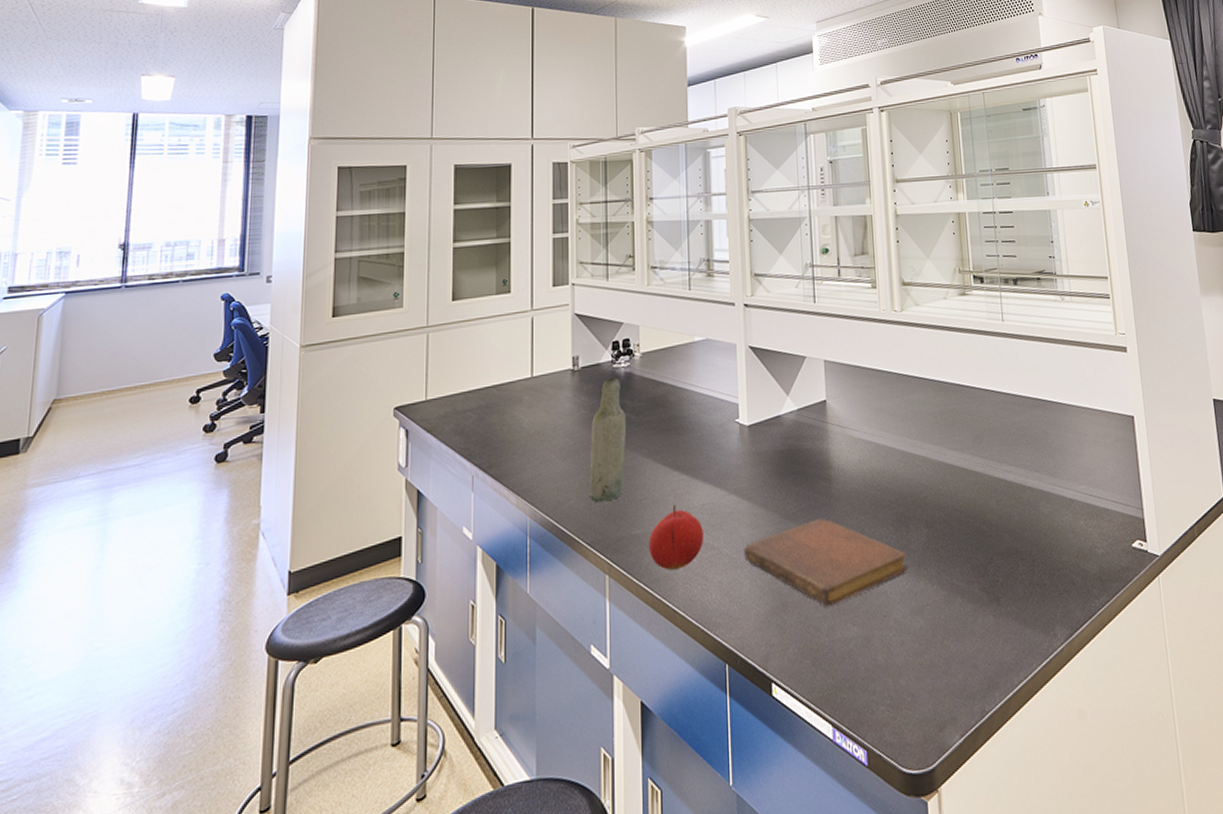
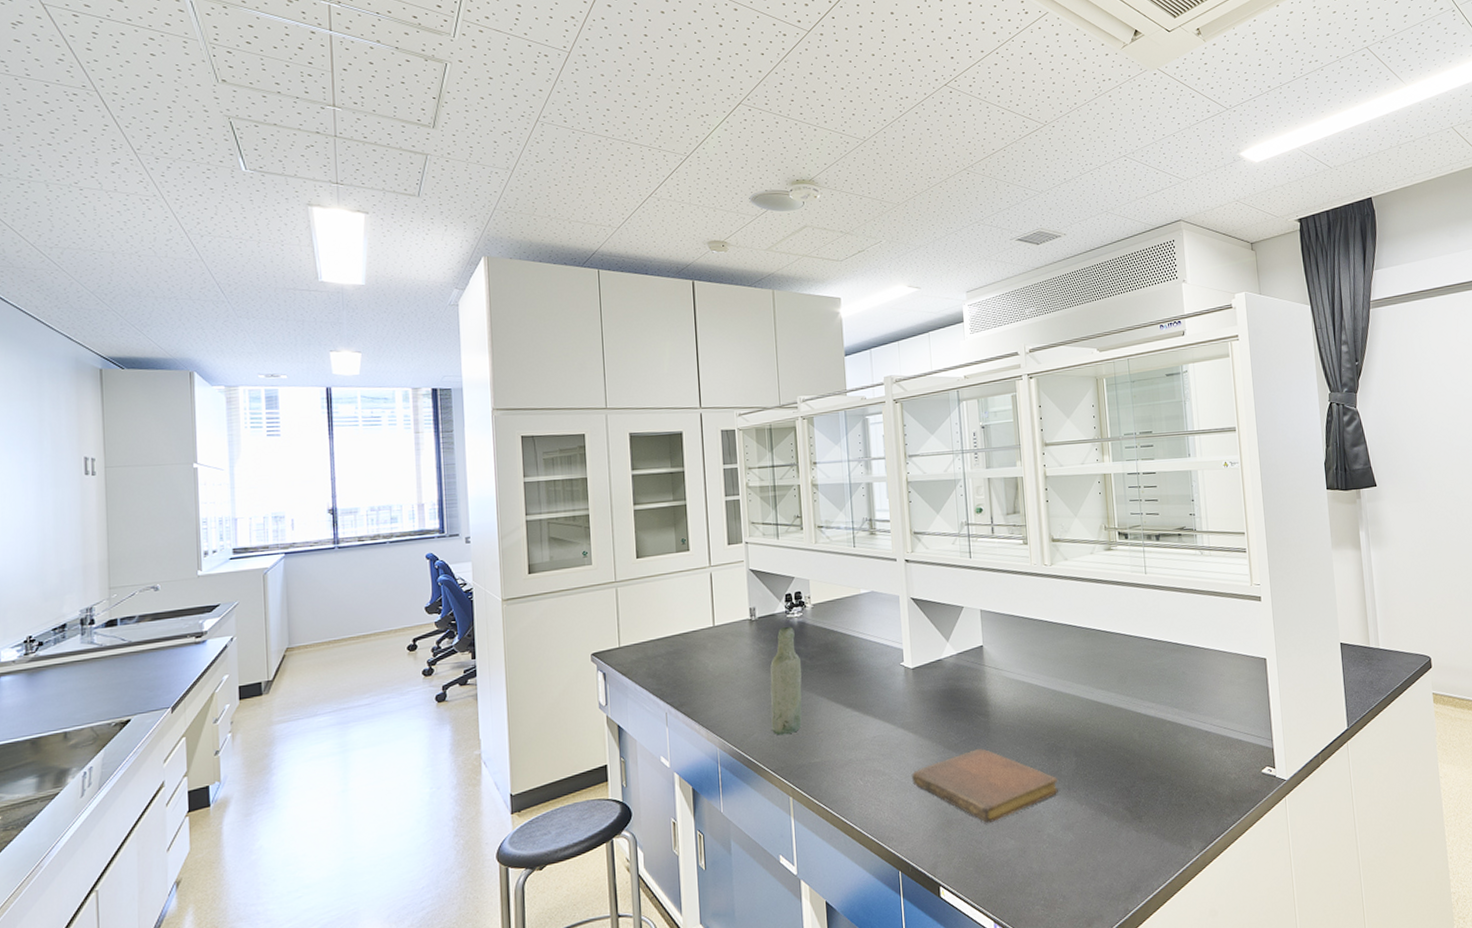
fruit: present [648,504,703,570] -> none [826,736,875,793]

